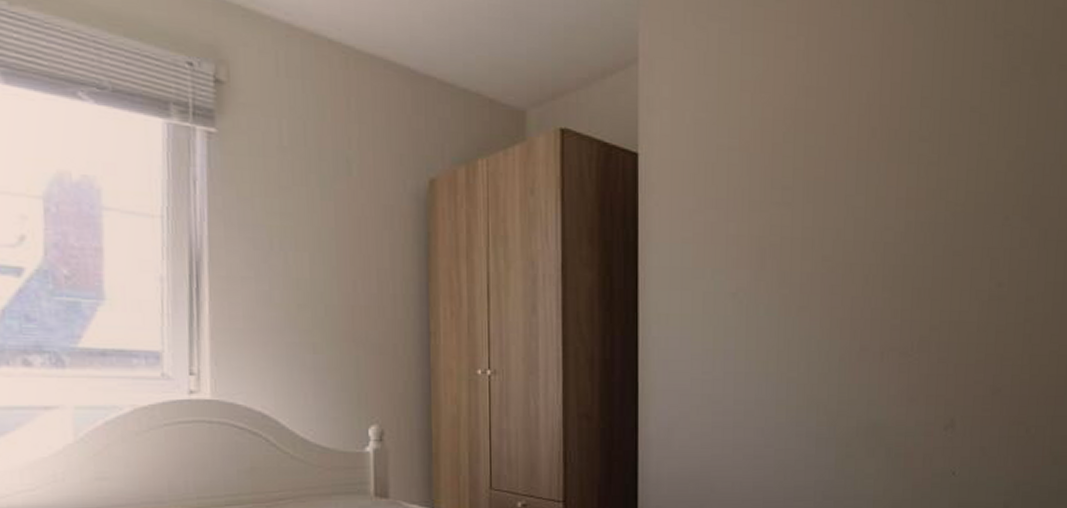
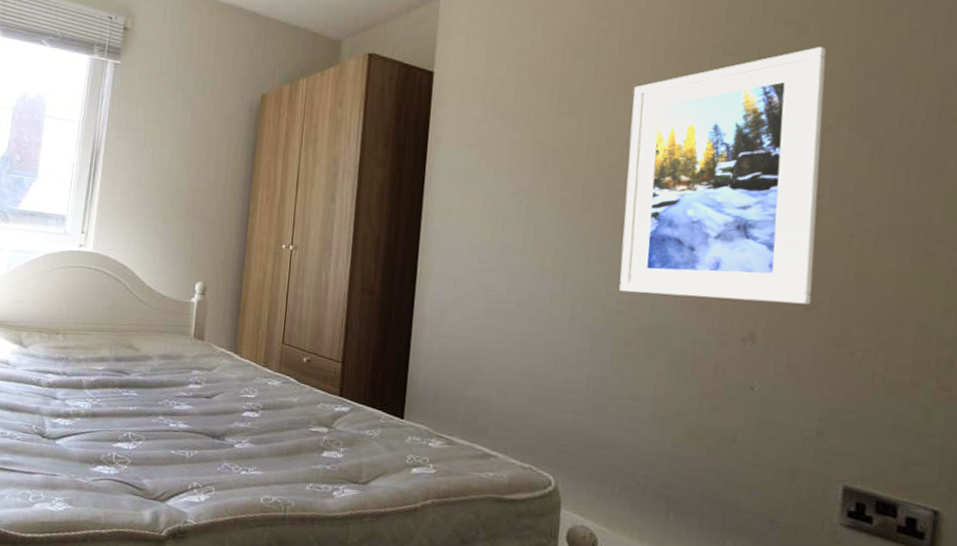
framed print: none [839,135,1003,392] -> present [619,47,826,305]

